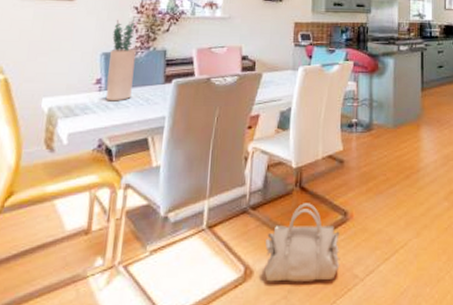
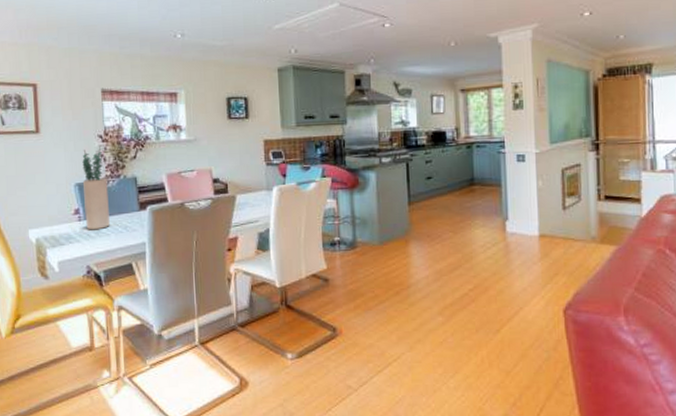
shoulder bag: present [264,203,340,282] -> none [256,320,333,392]

